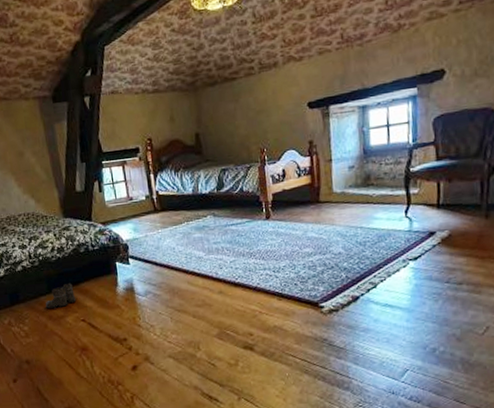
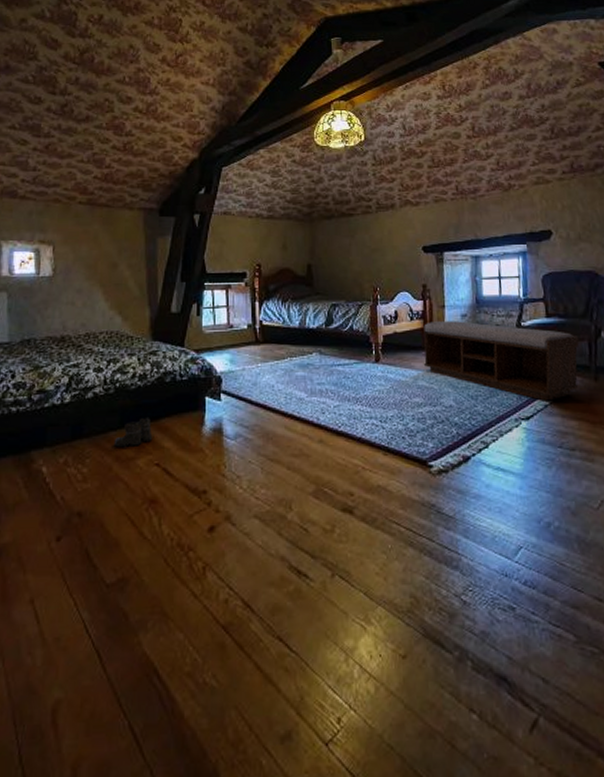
bench: none [311,173,471,242] -> present [423,321,579,401]

